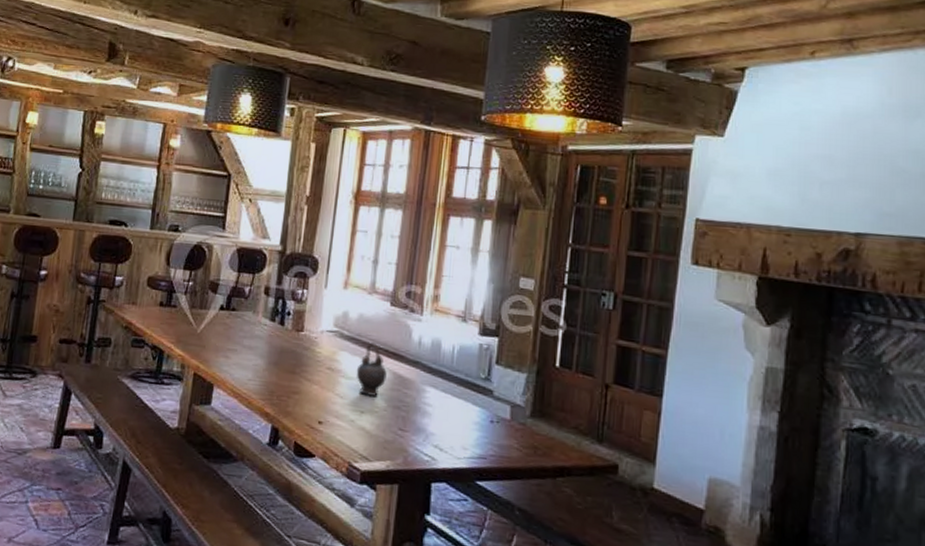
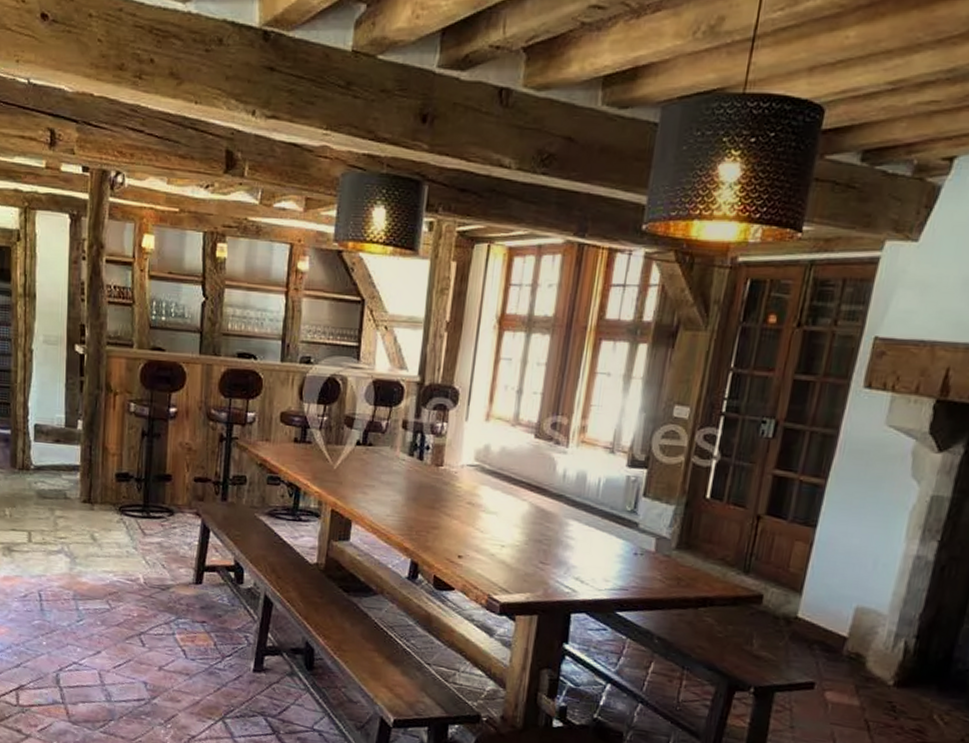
teapot: present [356,342,387,397] -> none [497,476,529,531]

